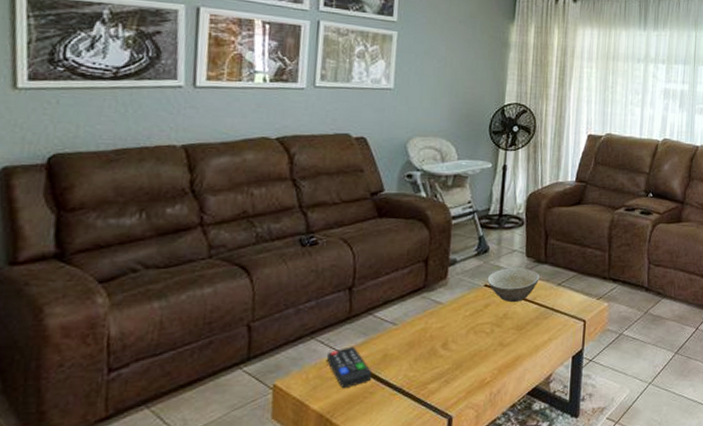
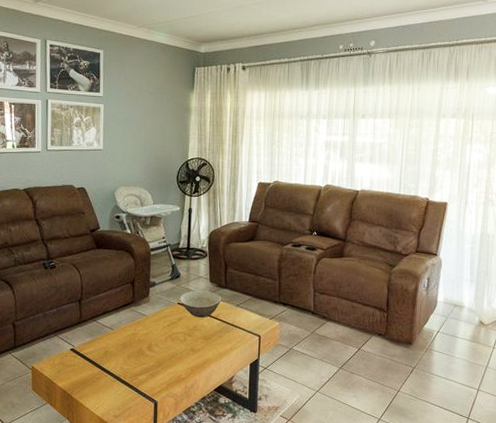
remote control: present [326,346,372,389] -> none [66,343,98,374]

